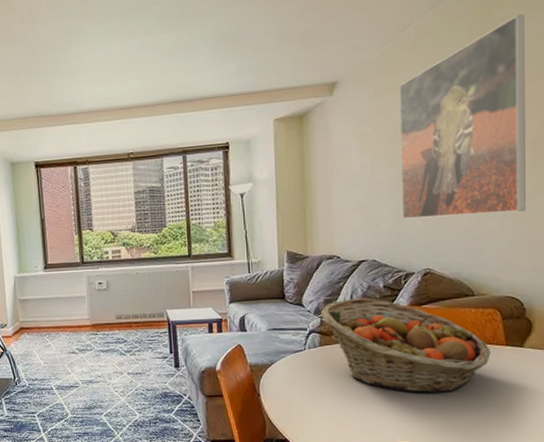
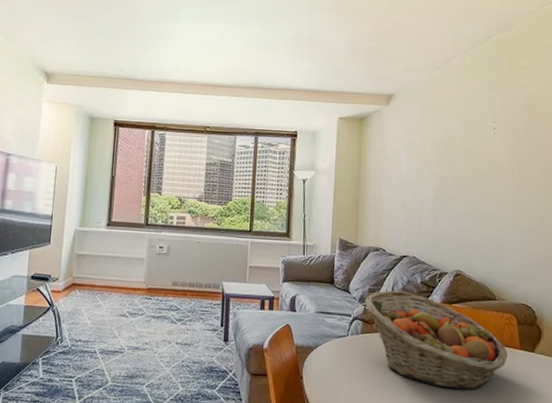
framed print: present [400,13,526,219] -> none [440,66,540,229]

